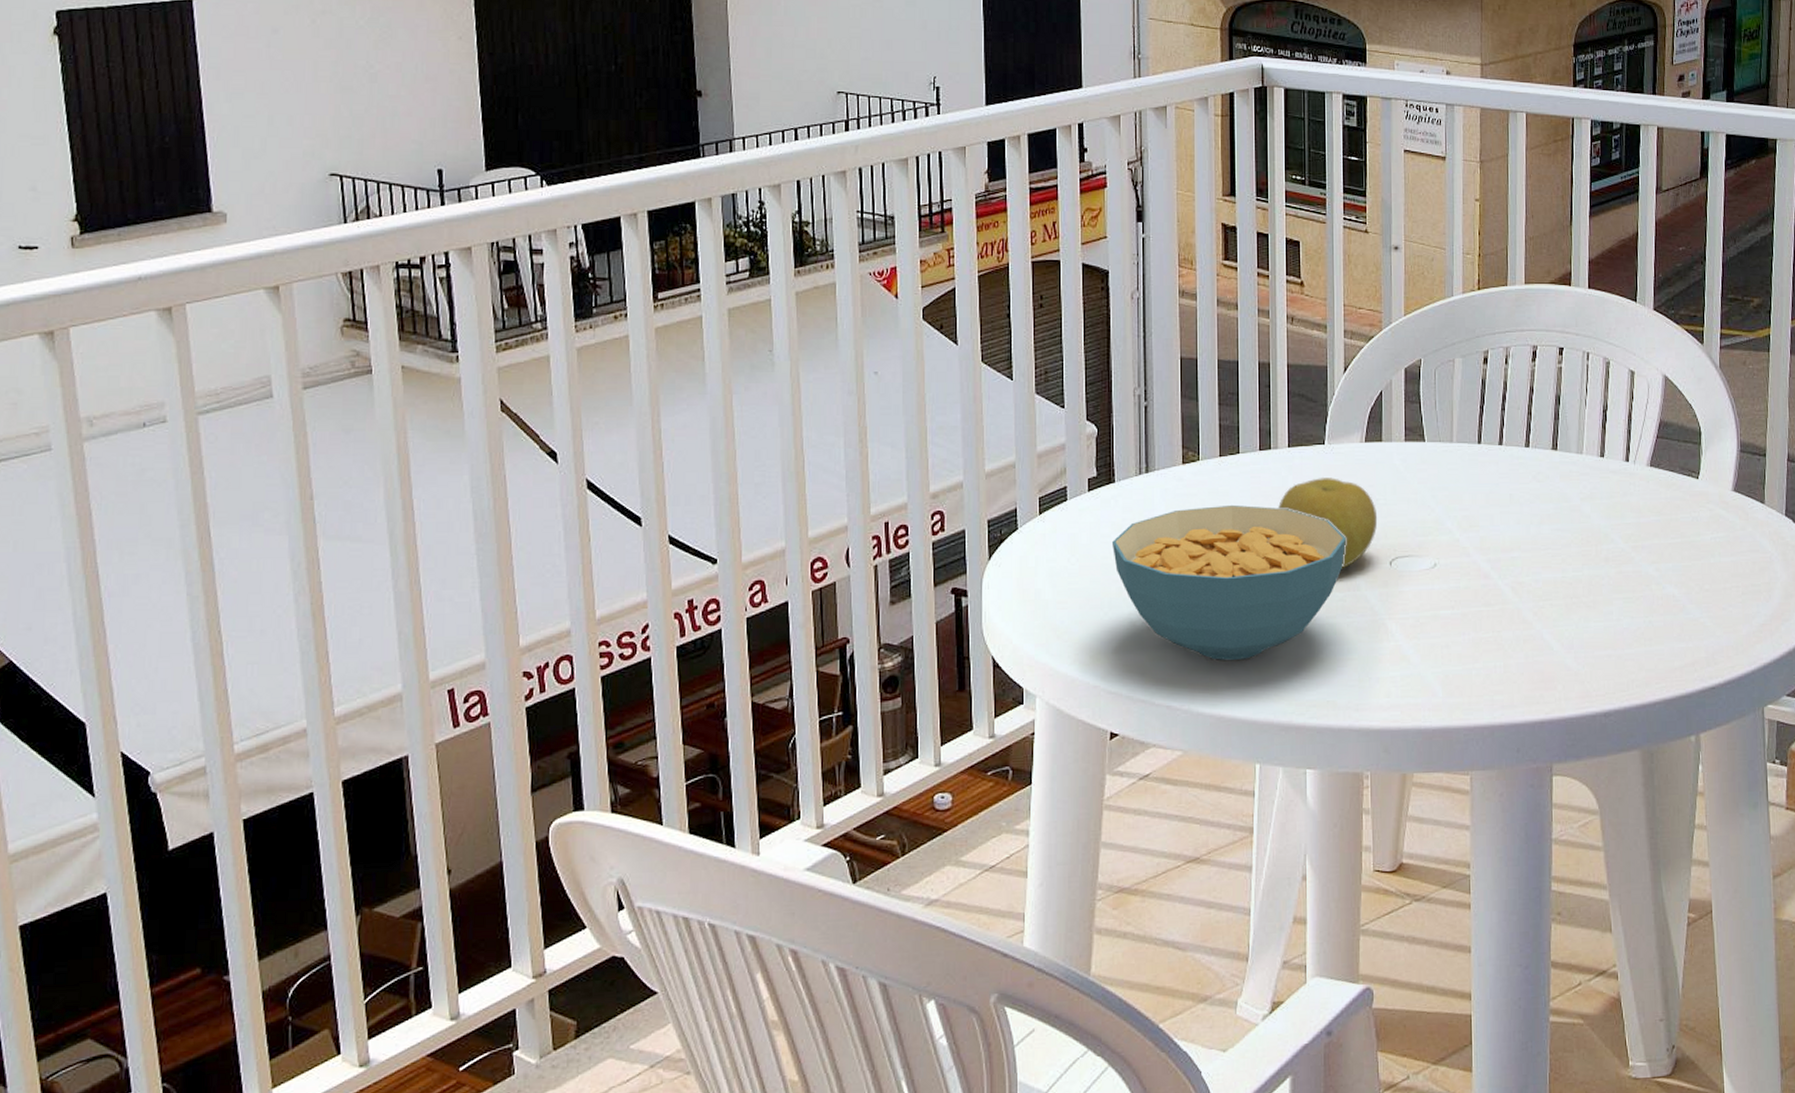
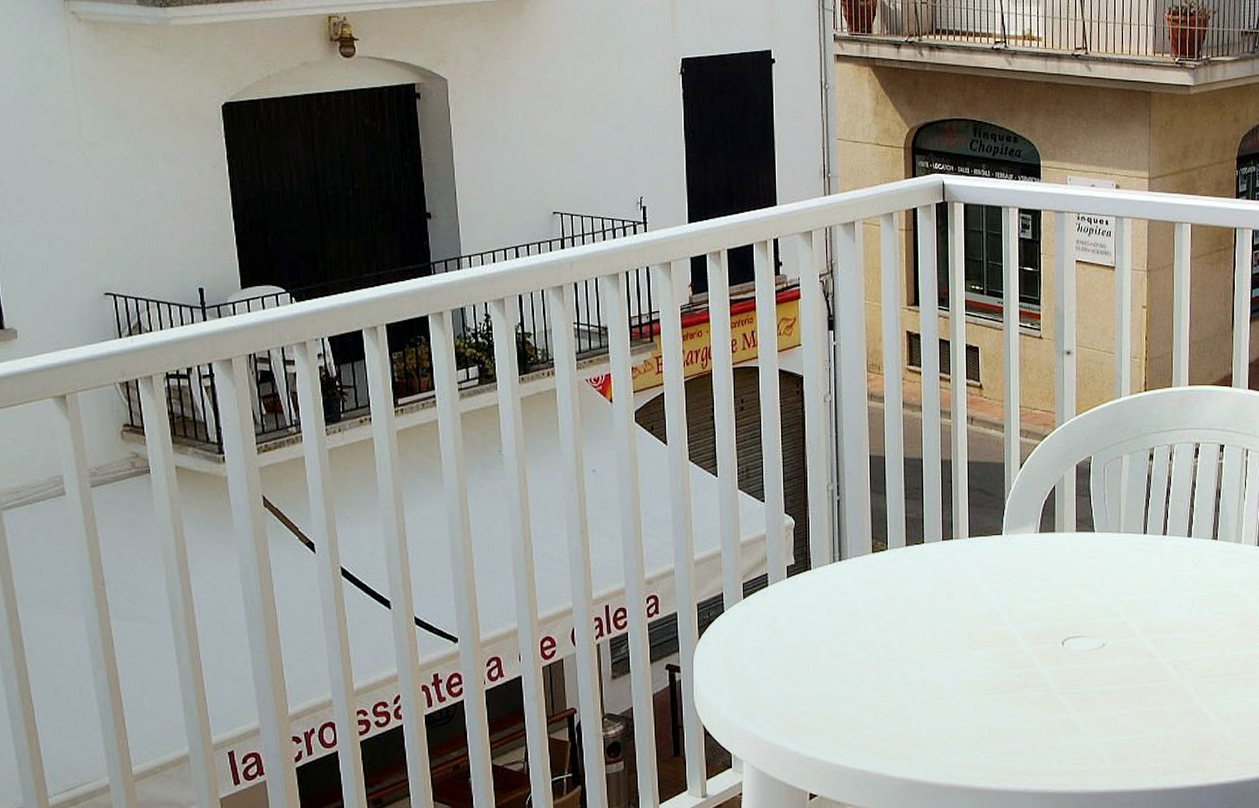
cereal bowl: present [1111,504,1347,661] -> none [808,590,1023,731]
fruit: present [1278,478,1378,569] -> none [960,565,1051,649]

